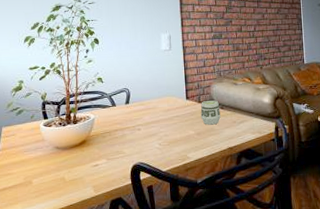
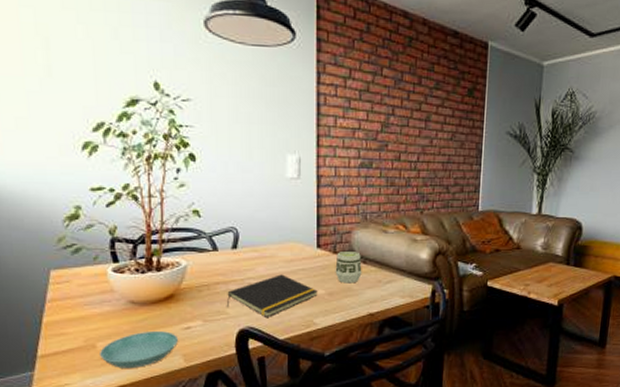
saucer: none [35,169,89,199] -> present [100,331,178,368]
notepad: none [123,121,189,154] -> present [226,274,318,317]

